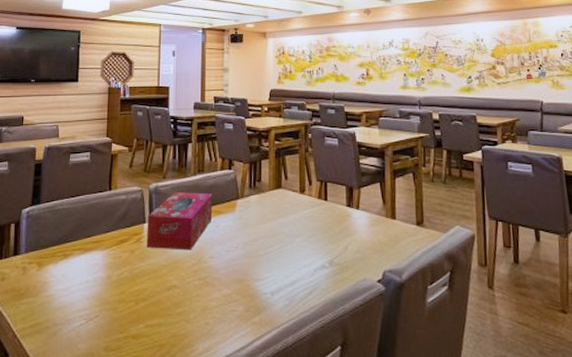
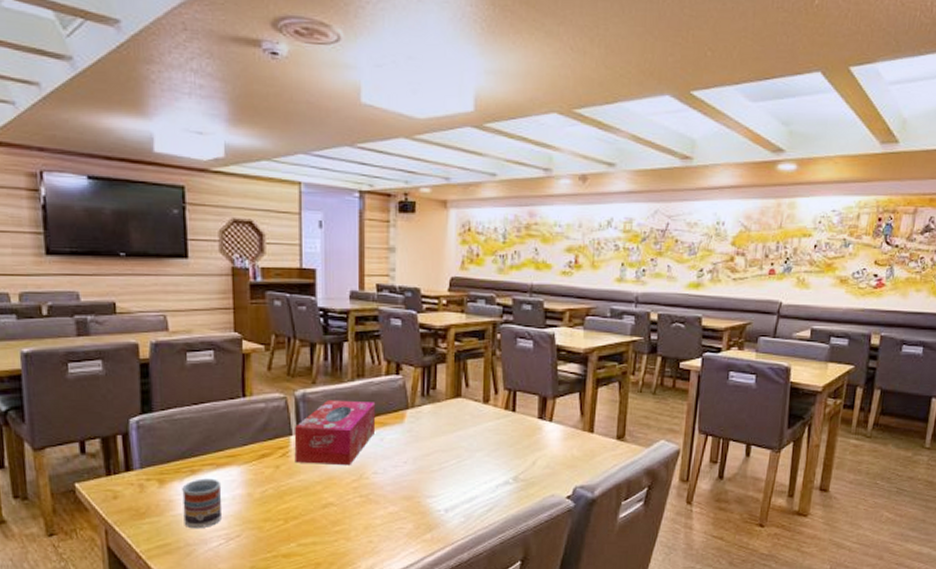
cup: none [54,262,87,309] -> present [182,478,223,529]

